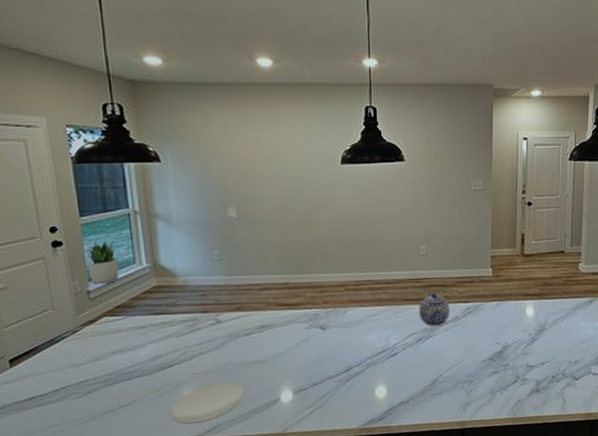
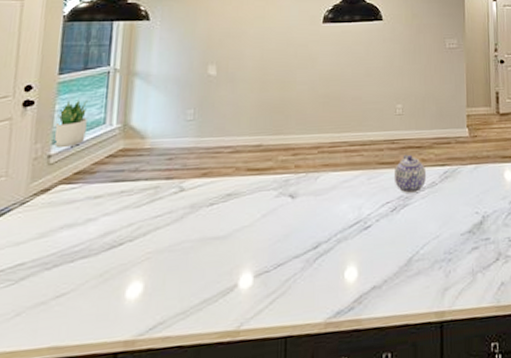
plate: present [170,382,245,424] -> none [110,263,200,320]

